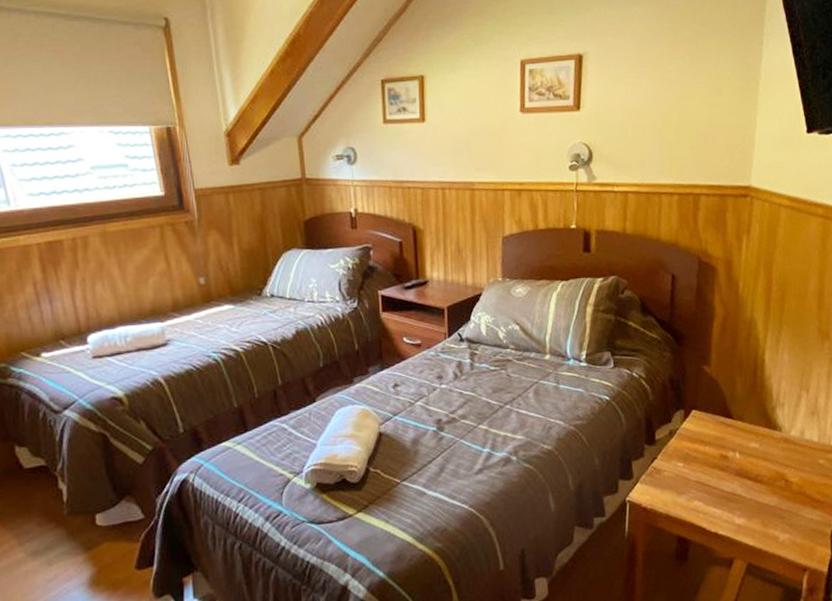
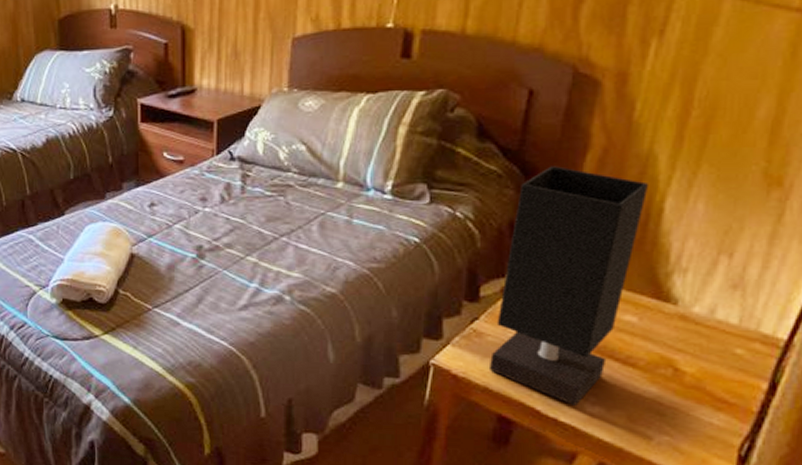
table lamp: none [667,332,754,520] -> present [490,166,650,406]

